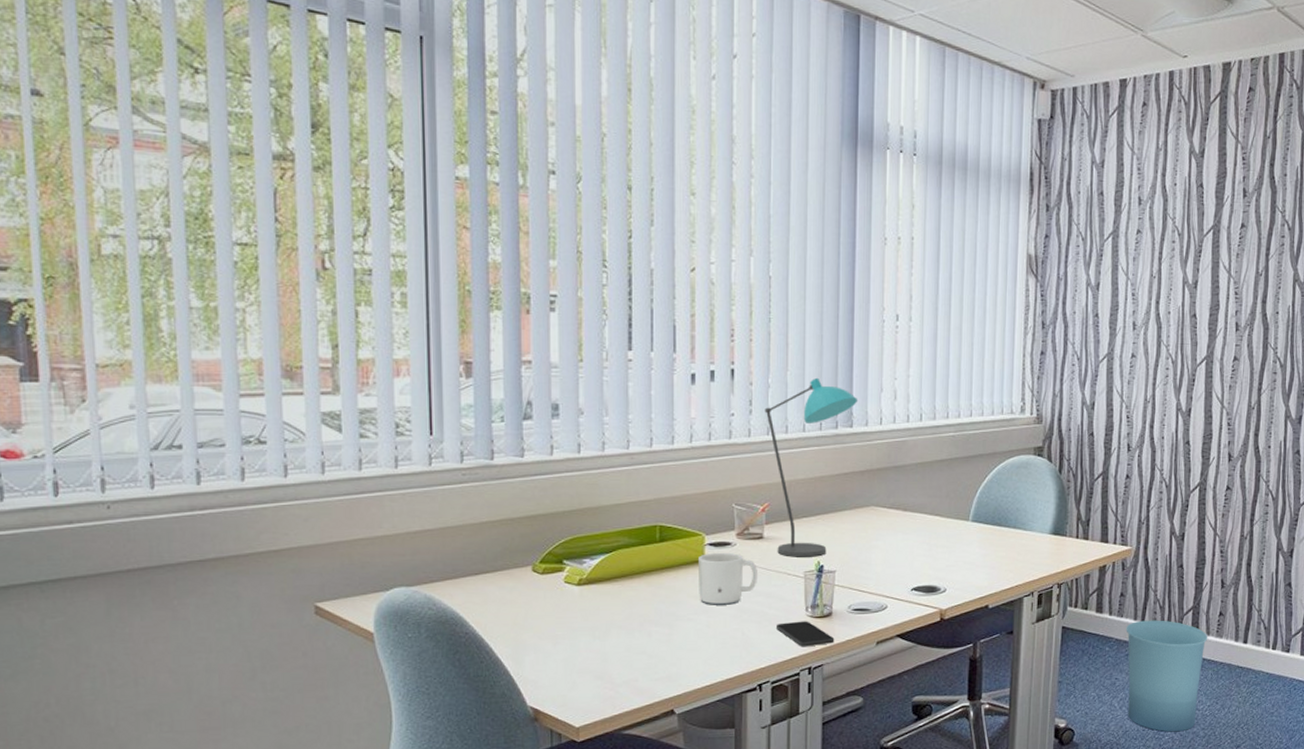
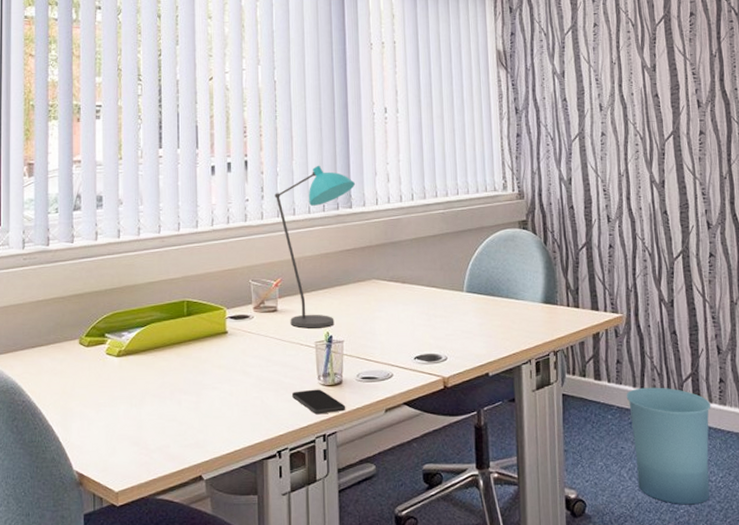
mug: present [697,552,759,605] -> none [220,324,274,374]

